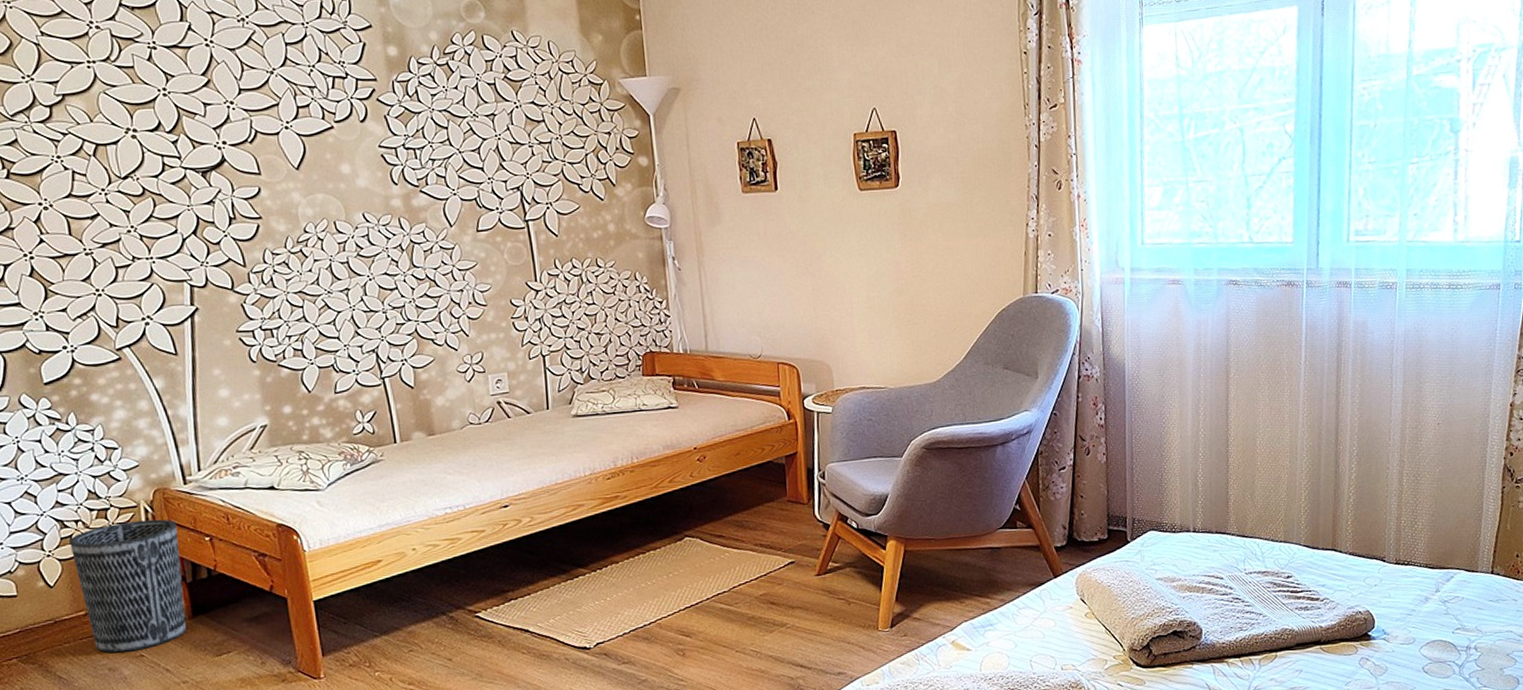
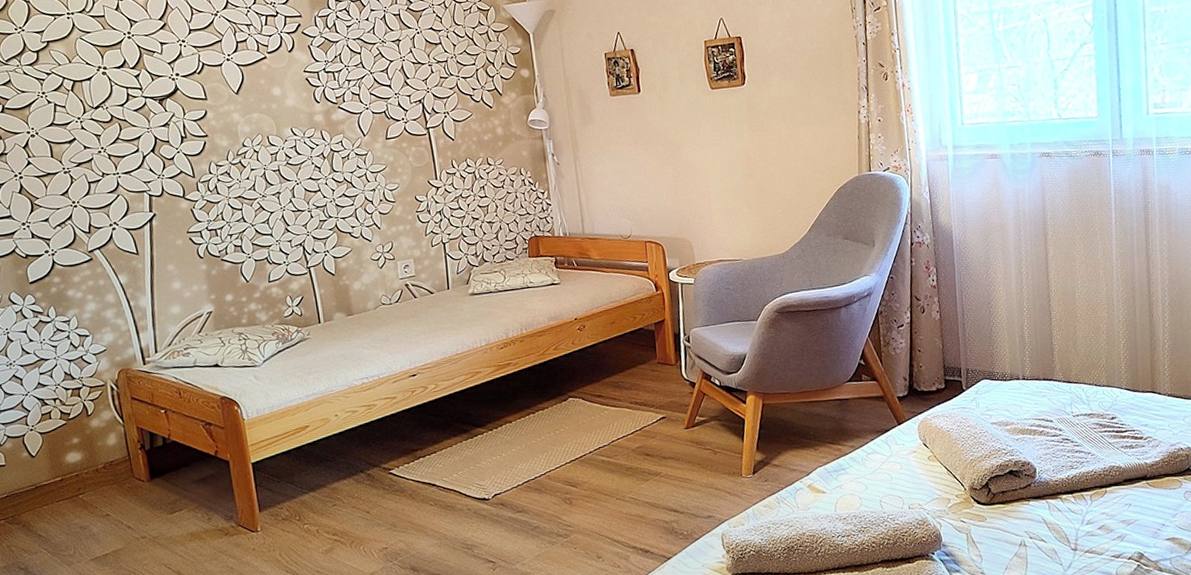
wastebasket: present [69,519,186,653] -> none [48,395,145,513]

